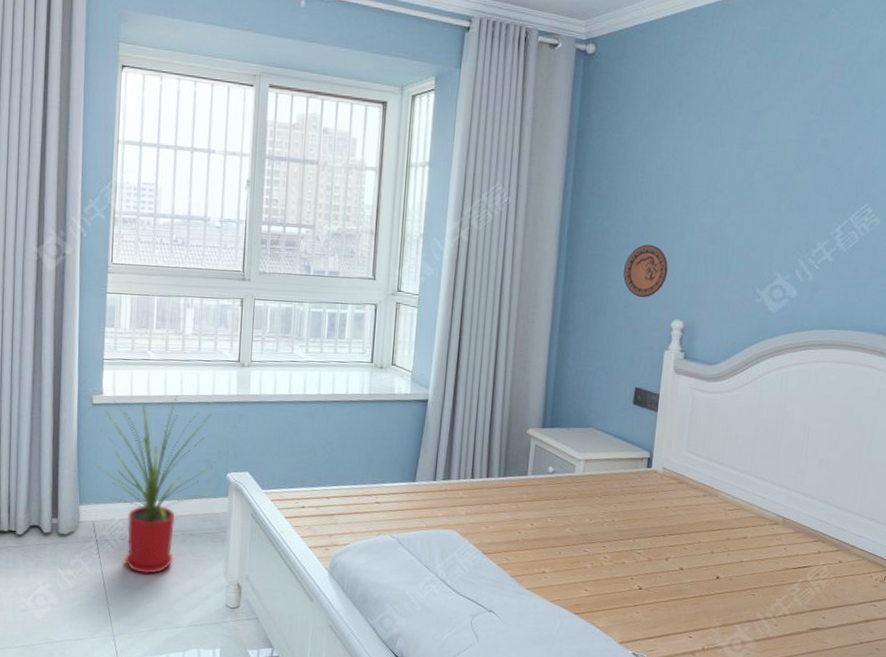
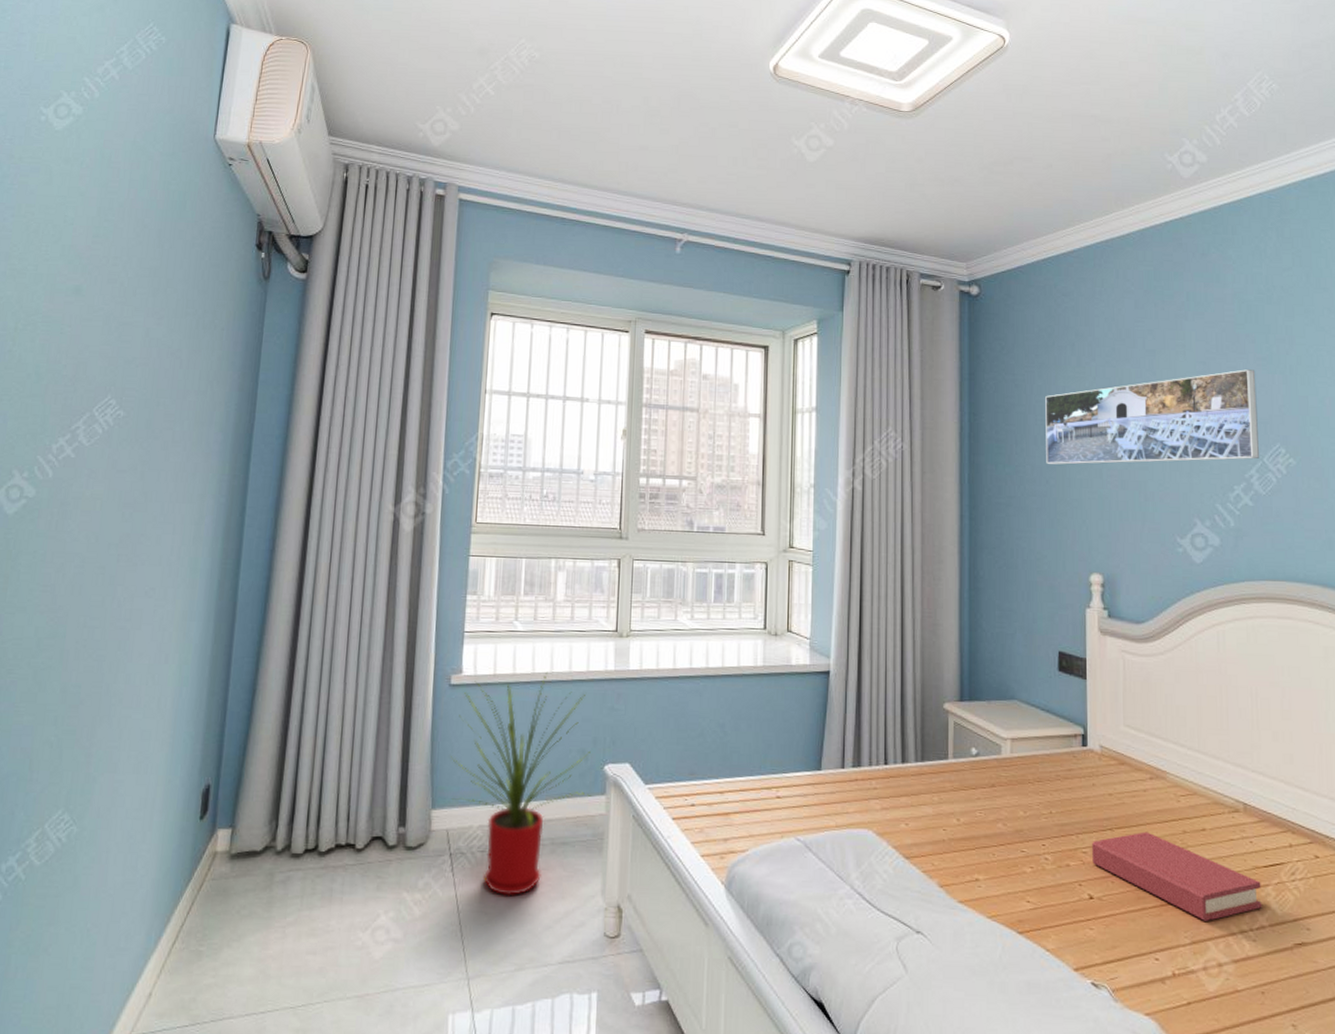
decorative plate: present [623,244,668,298] -> none [1032,491,1079,550]
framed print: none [643,131,856,220] -> present [1045,369,1259,465]
hardback book: none [645,538,789,609] -> present [1092,831,1262,921]

